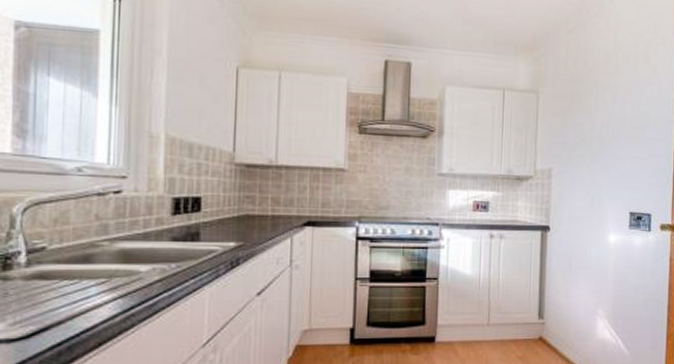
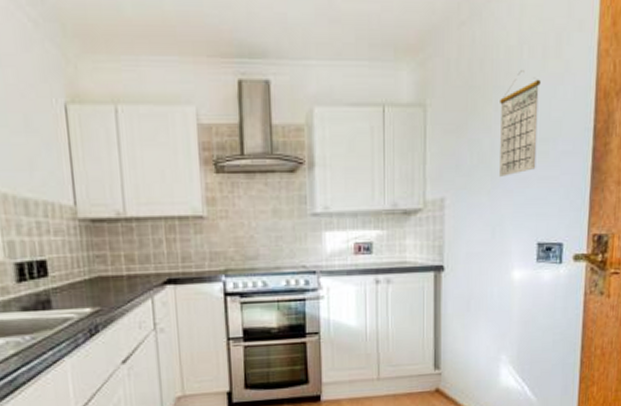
calendar: none [598,71,632,155] -> present [499,70,541,177]

